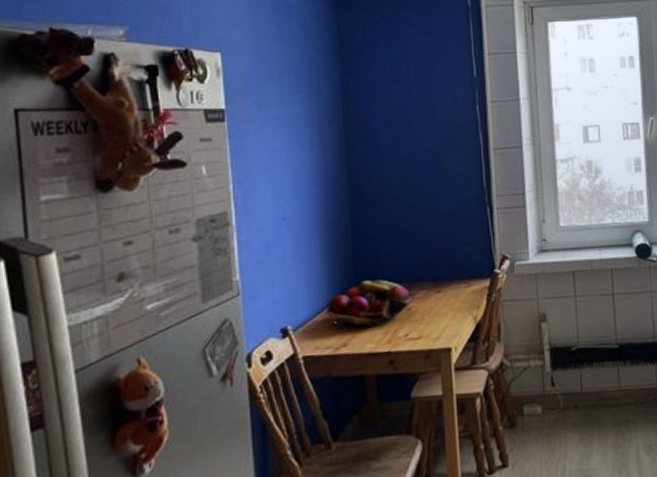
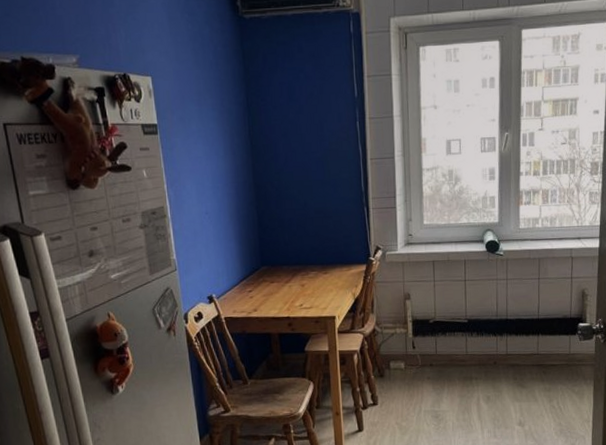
fruit basket: present [326,279,415,330] -> none [241,262,307,299]

